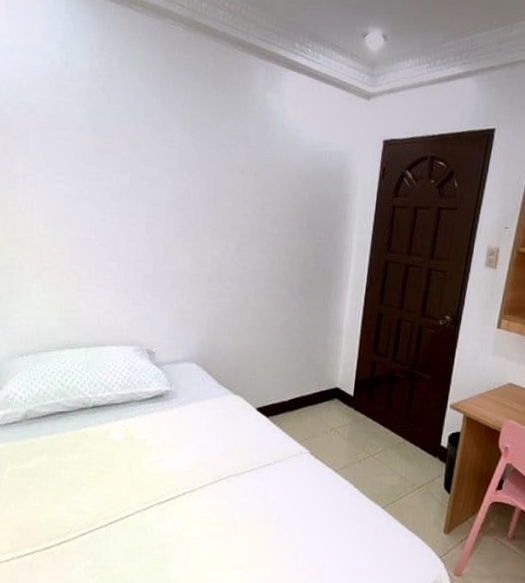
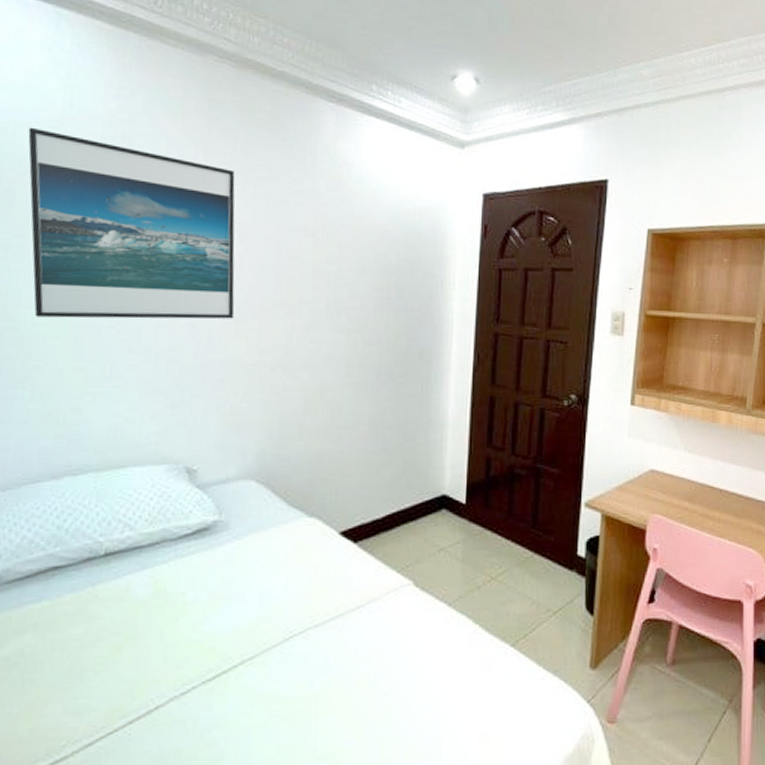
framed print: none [37,82,186,239] -> present [28,127,235,319]

